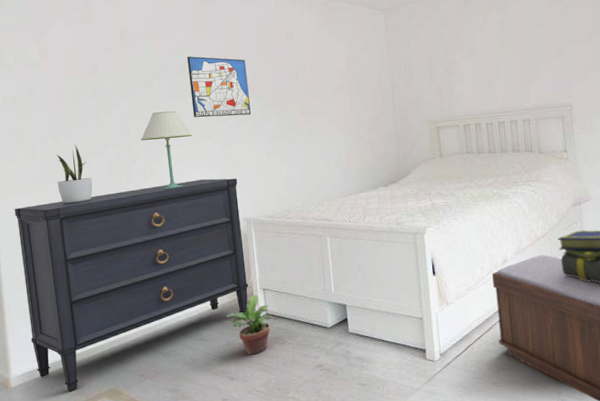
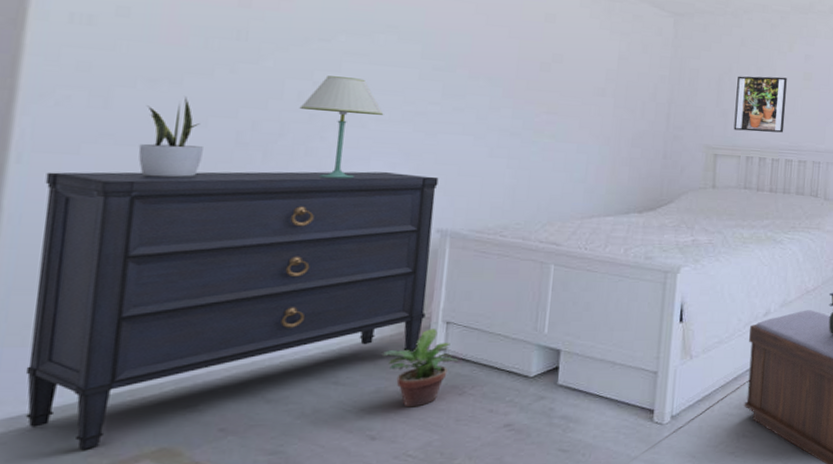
wall art: present [187,56,251,118] -> none [390,14,483,102]
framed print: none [444,47,493,103] -> present [733,76,787,133]

